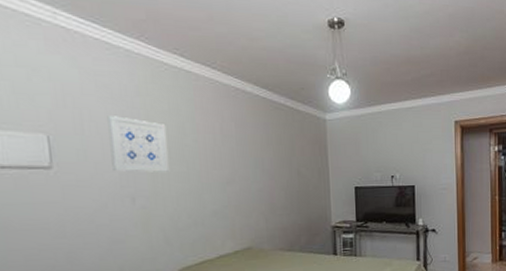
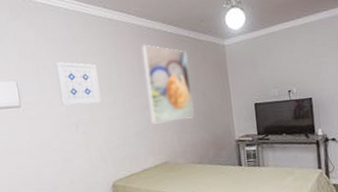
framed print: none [227,107,287,202] -> present [142,44,195,124]

